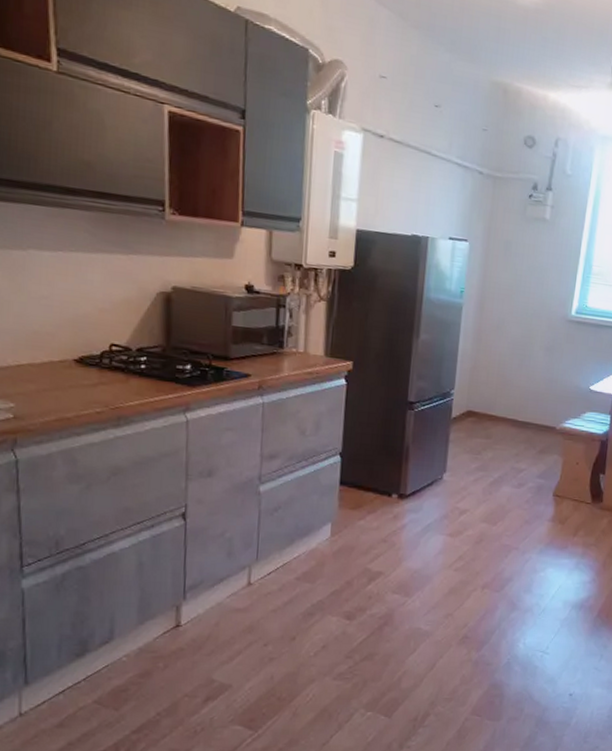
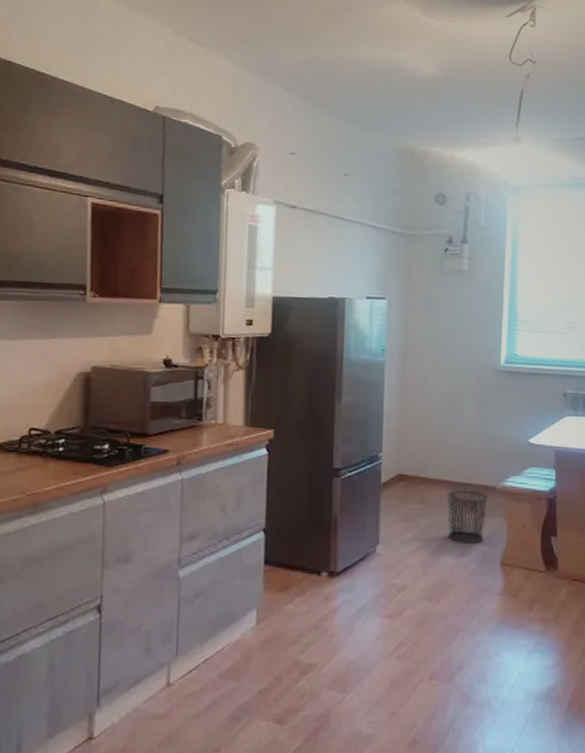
waste bin: none [508,427,548,476] -> present [447,489,489,544]

